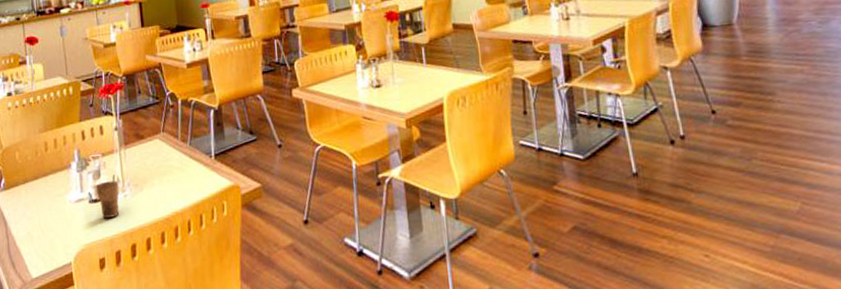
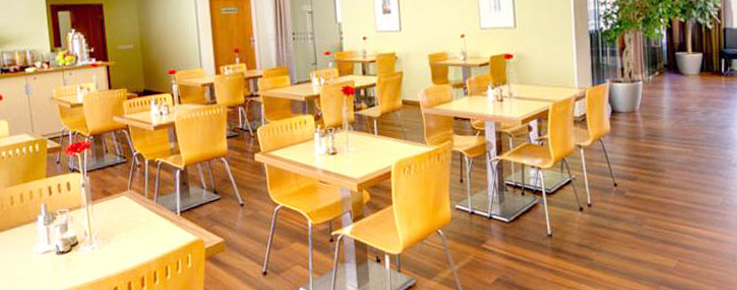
cup: present [97,175,120,218] -> none [64,228,87,269]

